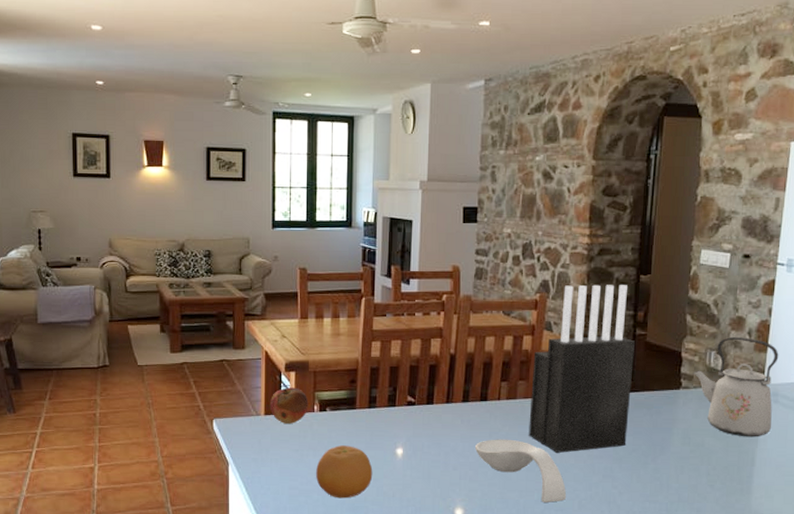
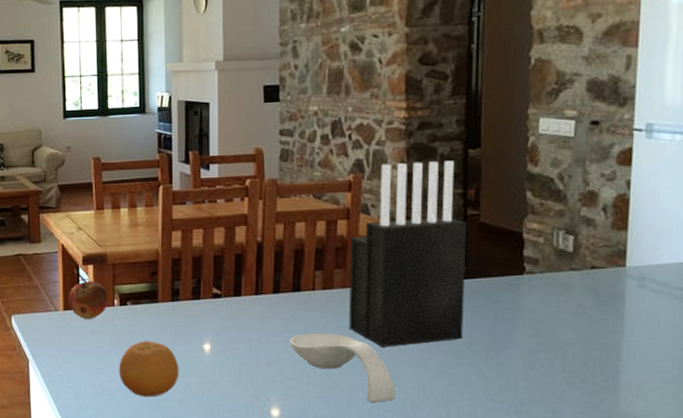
kettle: present [693,336,779,437] -> none [538,213,643,328]

